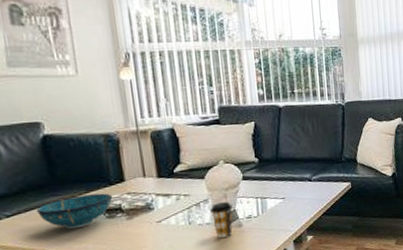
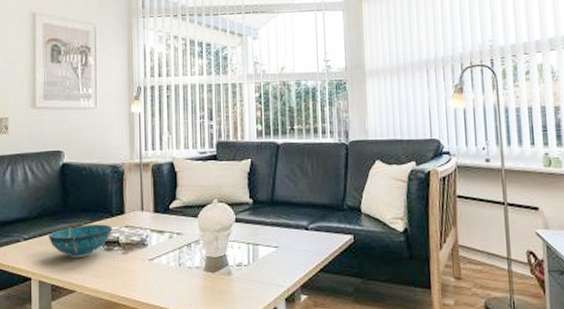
coffee cup: present [210,202,233,238] -> none [201,245,223,285]

